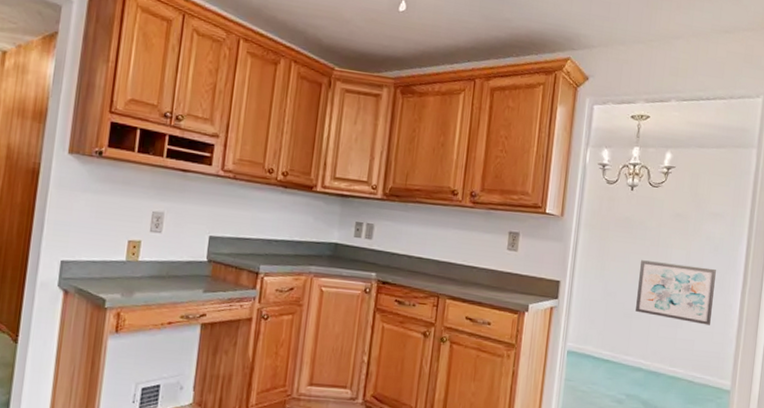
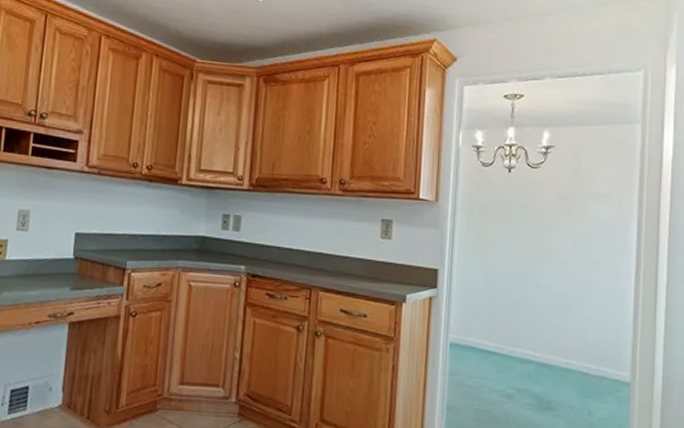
wall art: present [636,260,716,325] -> none [521,245,606,313]

